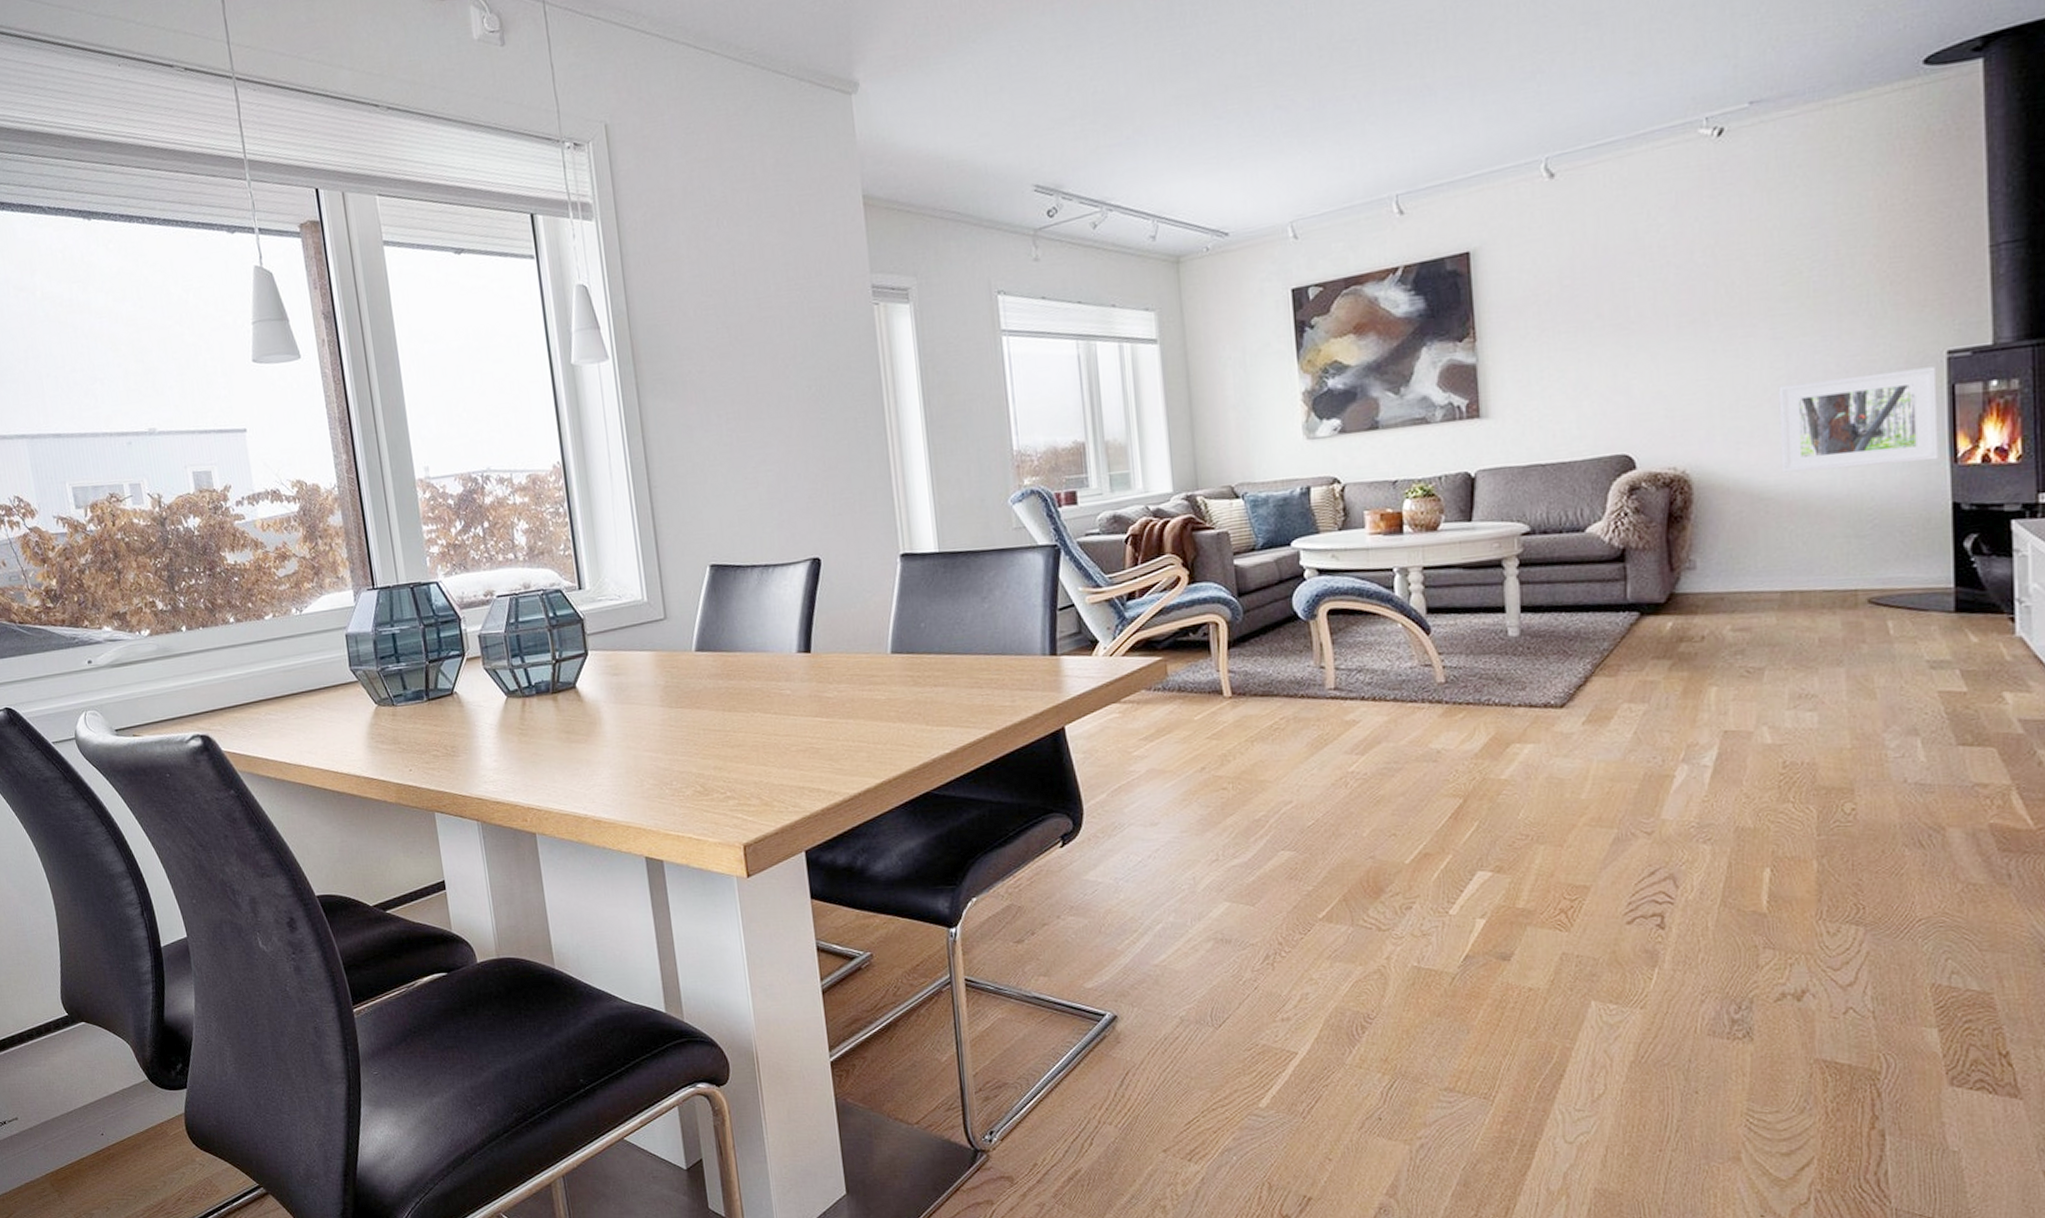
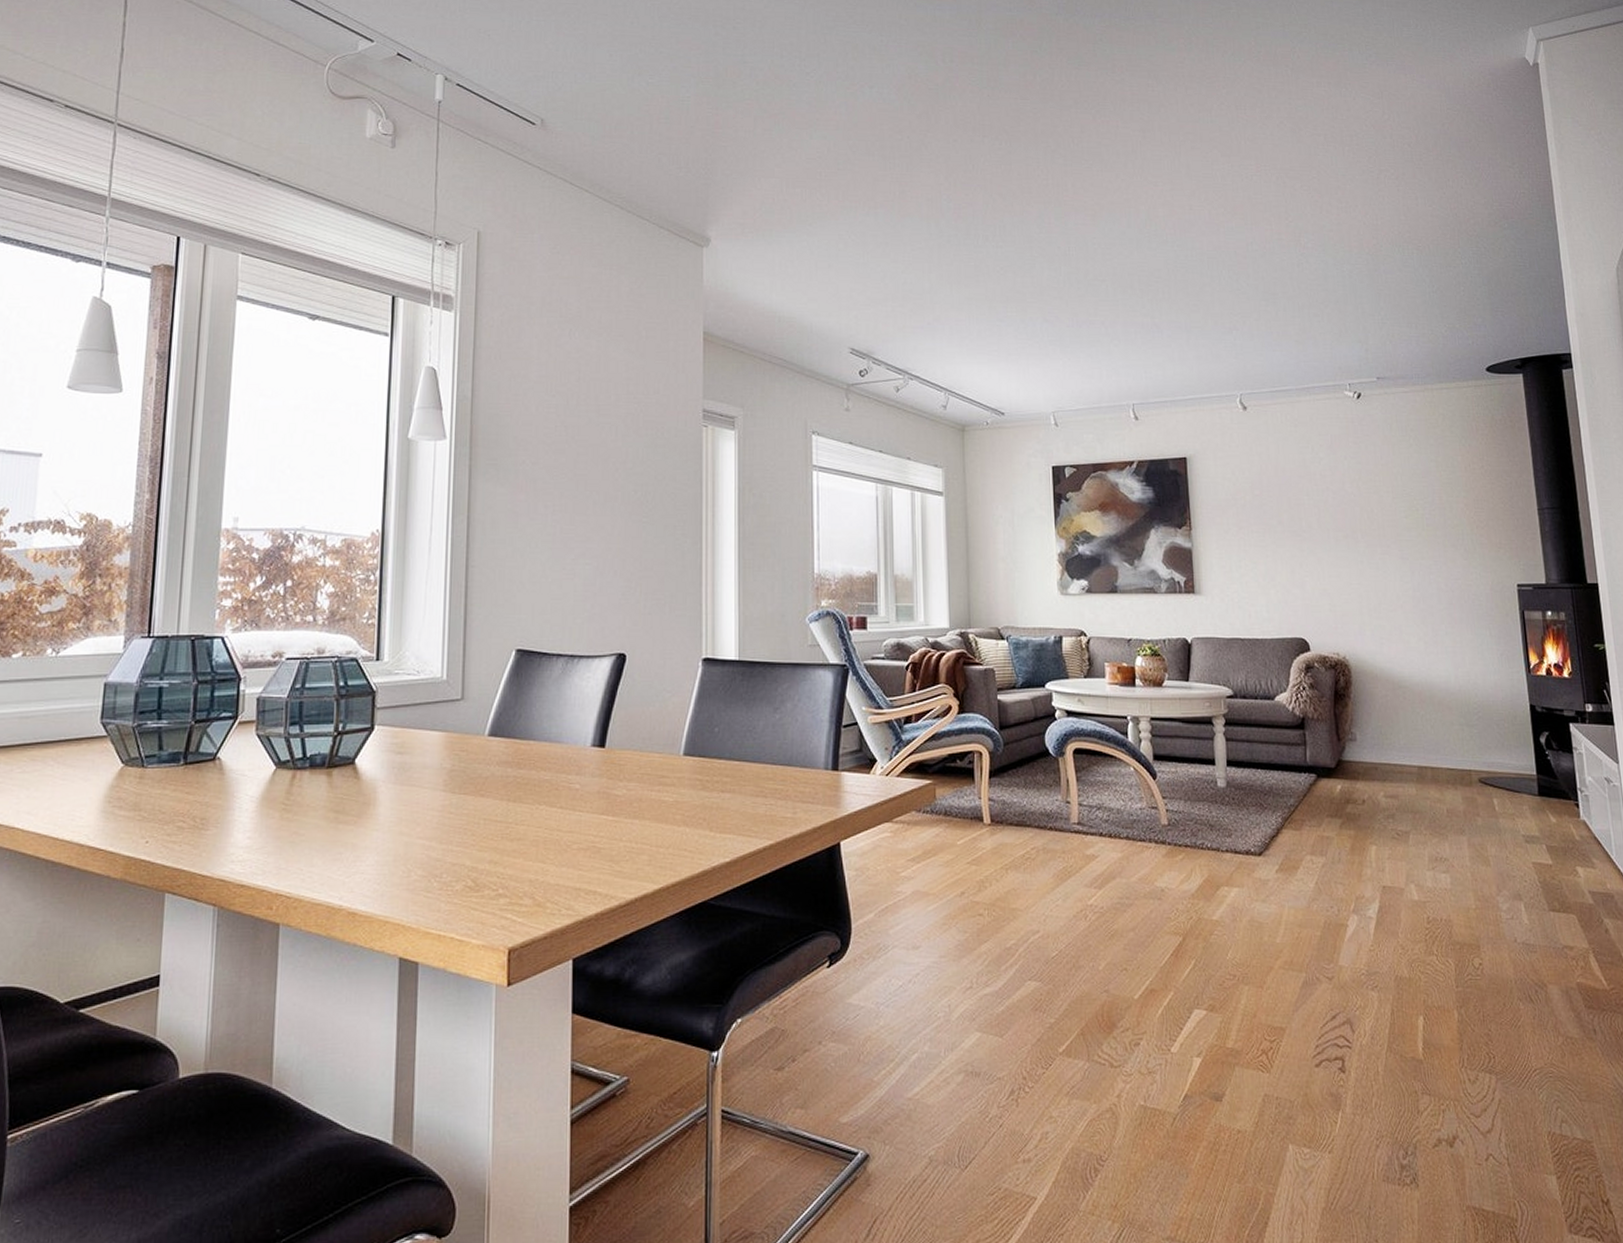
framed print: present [1778,366,1939,473] -> none [1407,595,1518,669]

